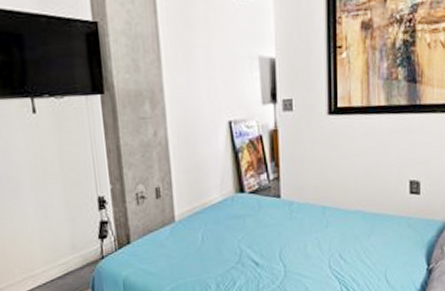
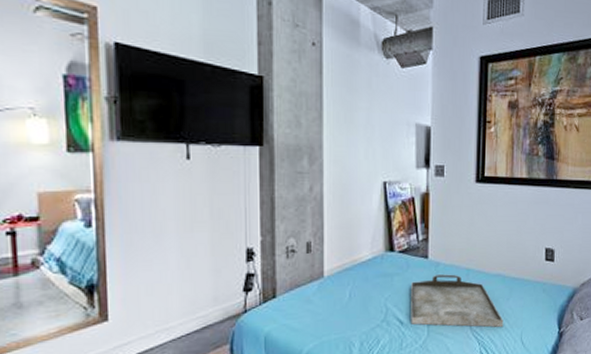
serving tray: none [264,212,366,266] -> present [411,274,504,328]

